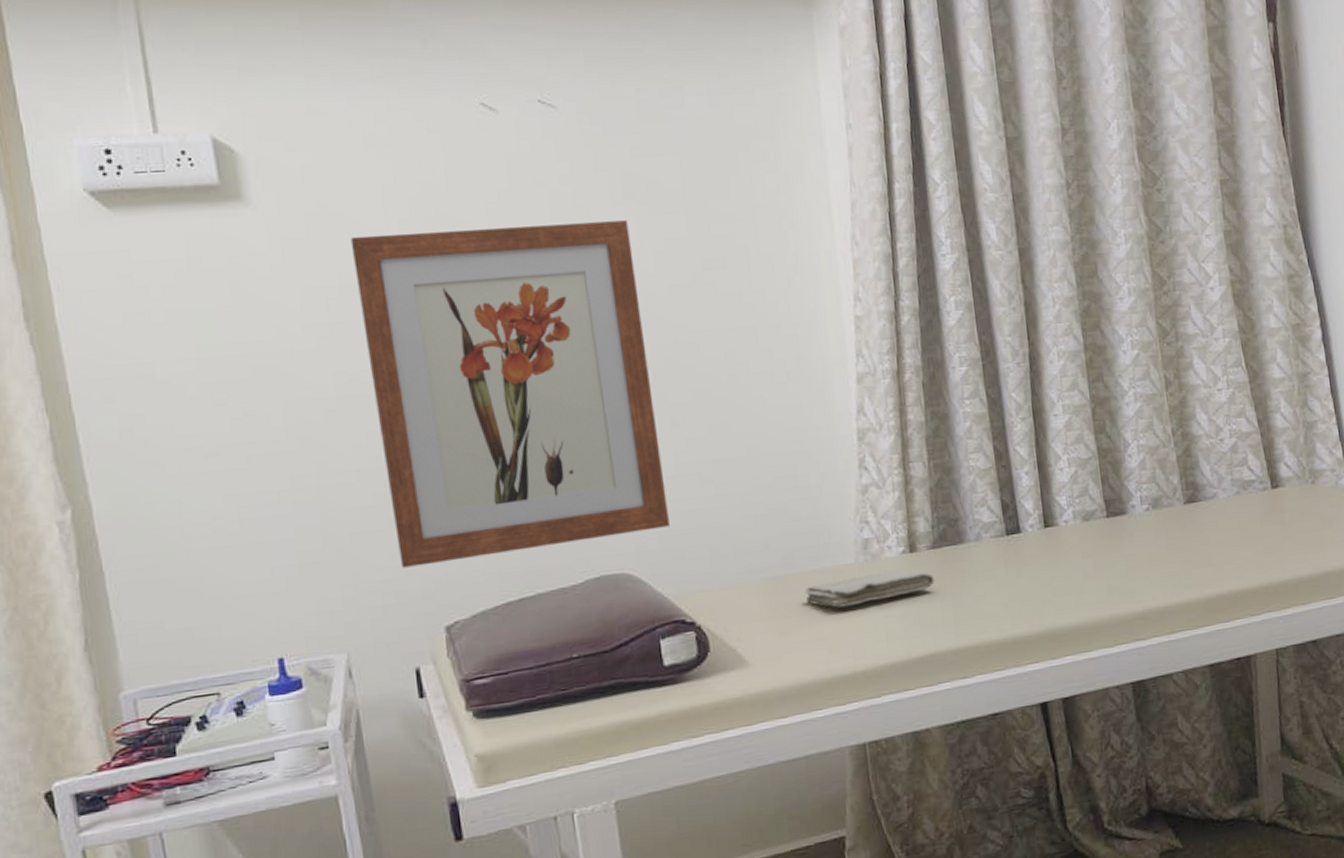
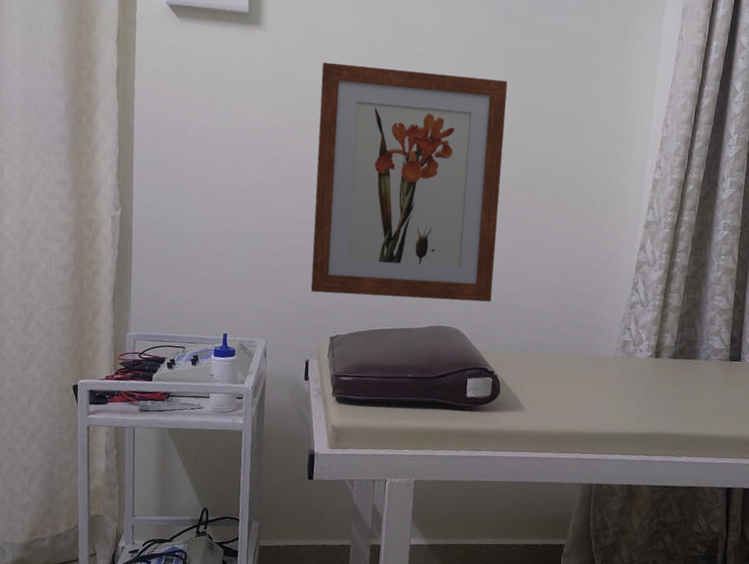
washcloth: present [804,570,935,608] -> none [573,365,669,387]

